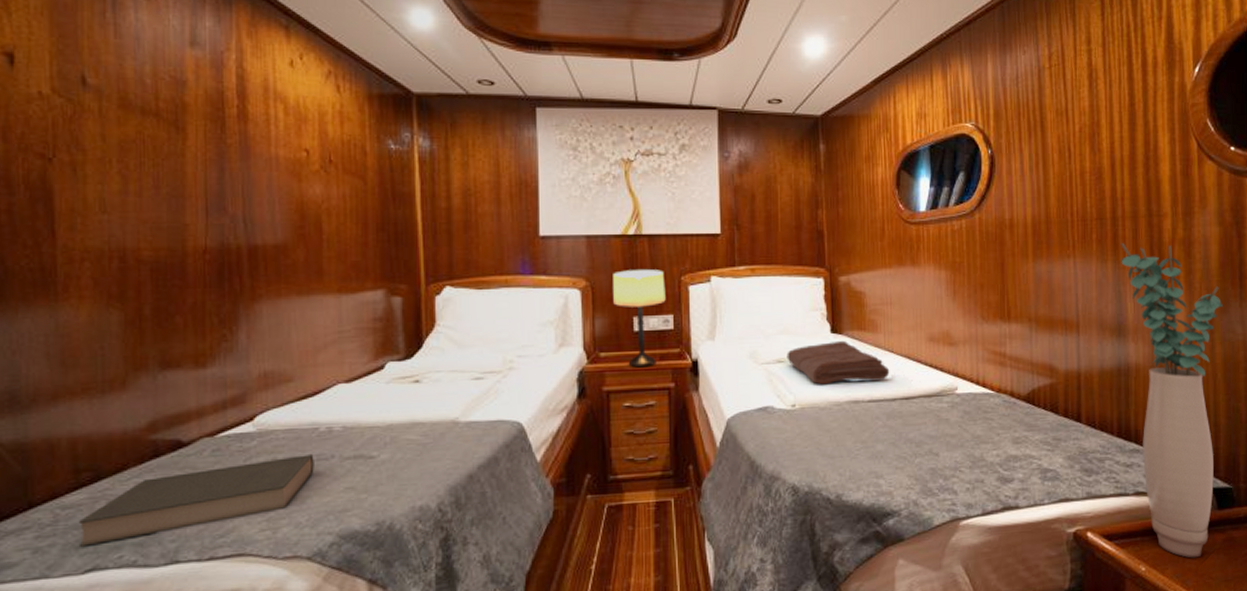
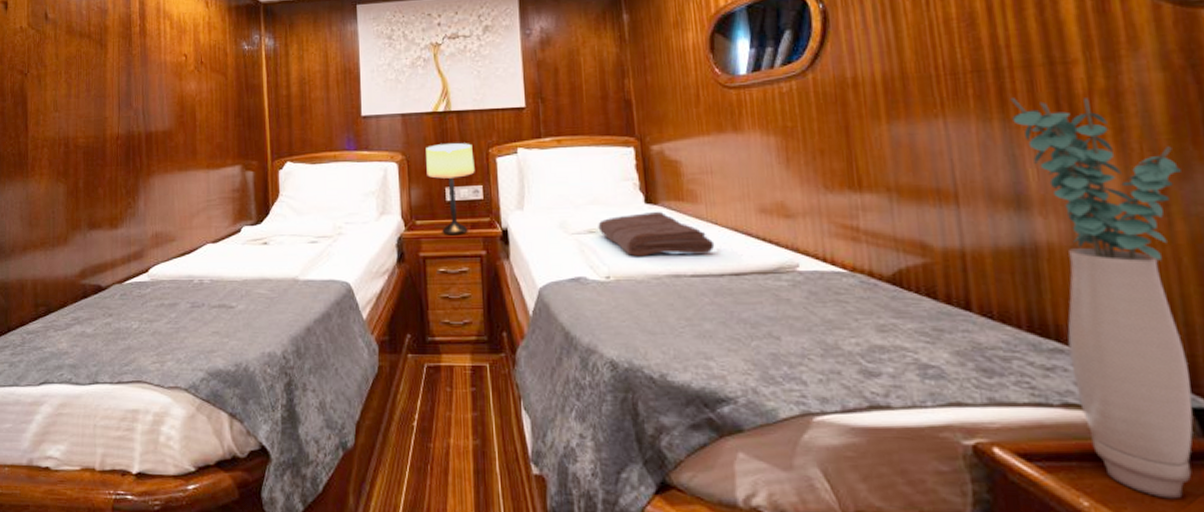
book: present [78,455,314,547] -> none [36,302,190,364]

